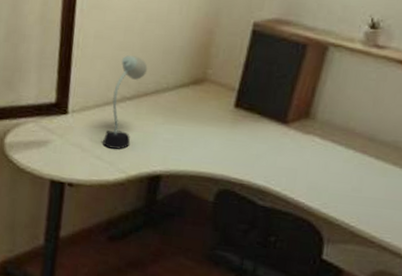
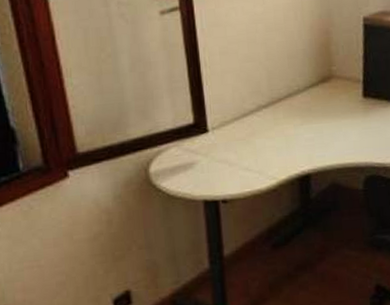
desk lamp: present [102,55,148,150] -> none [247,65,277,158]

